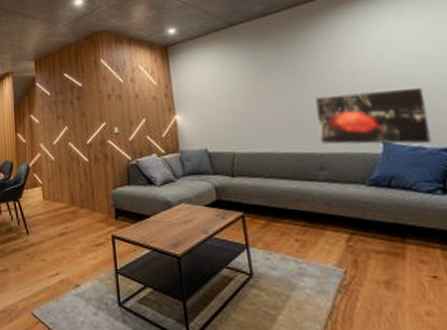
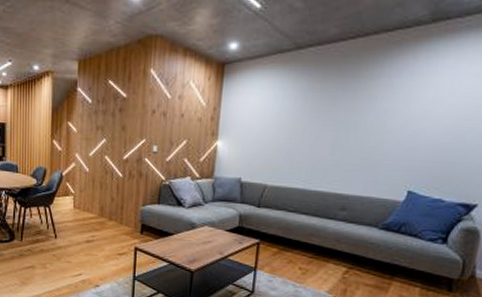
wall art: present [315,88,432,144] -> none [351,139,466,198]

